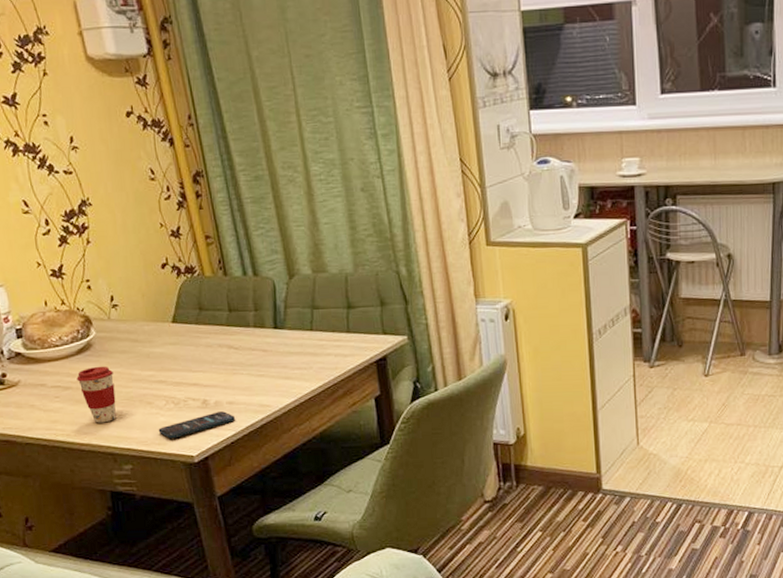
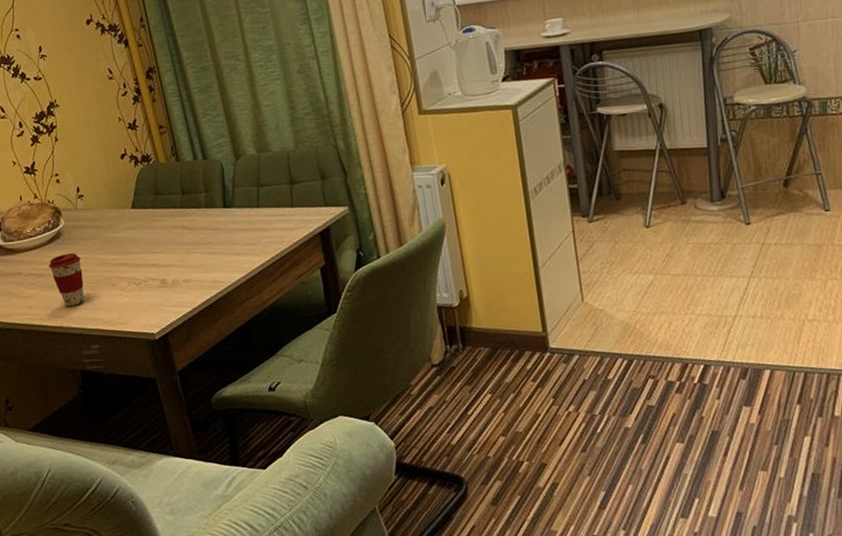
smartphone: present [158,411,235,439] -> none [122,289,191,318]

